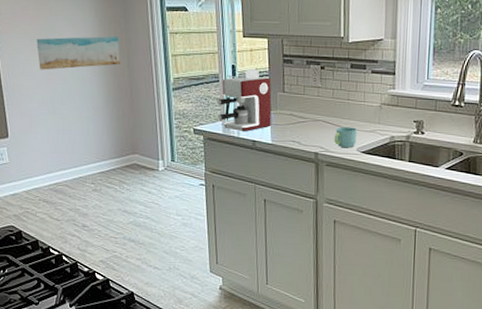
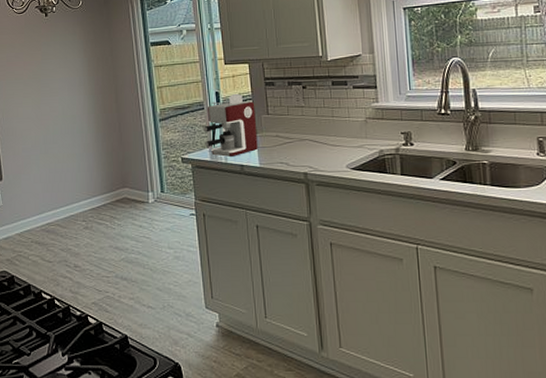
wall art: present [37,36,120,70] -> none [30,74,108,112]
mug: present [334,127,357,148] -> none [322,144,345,166]

